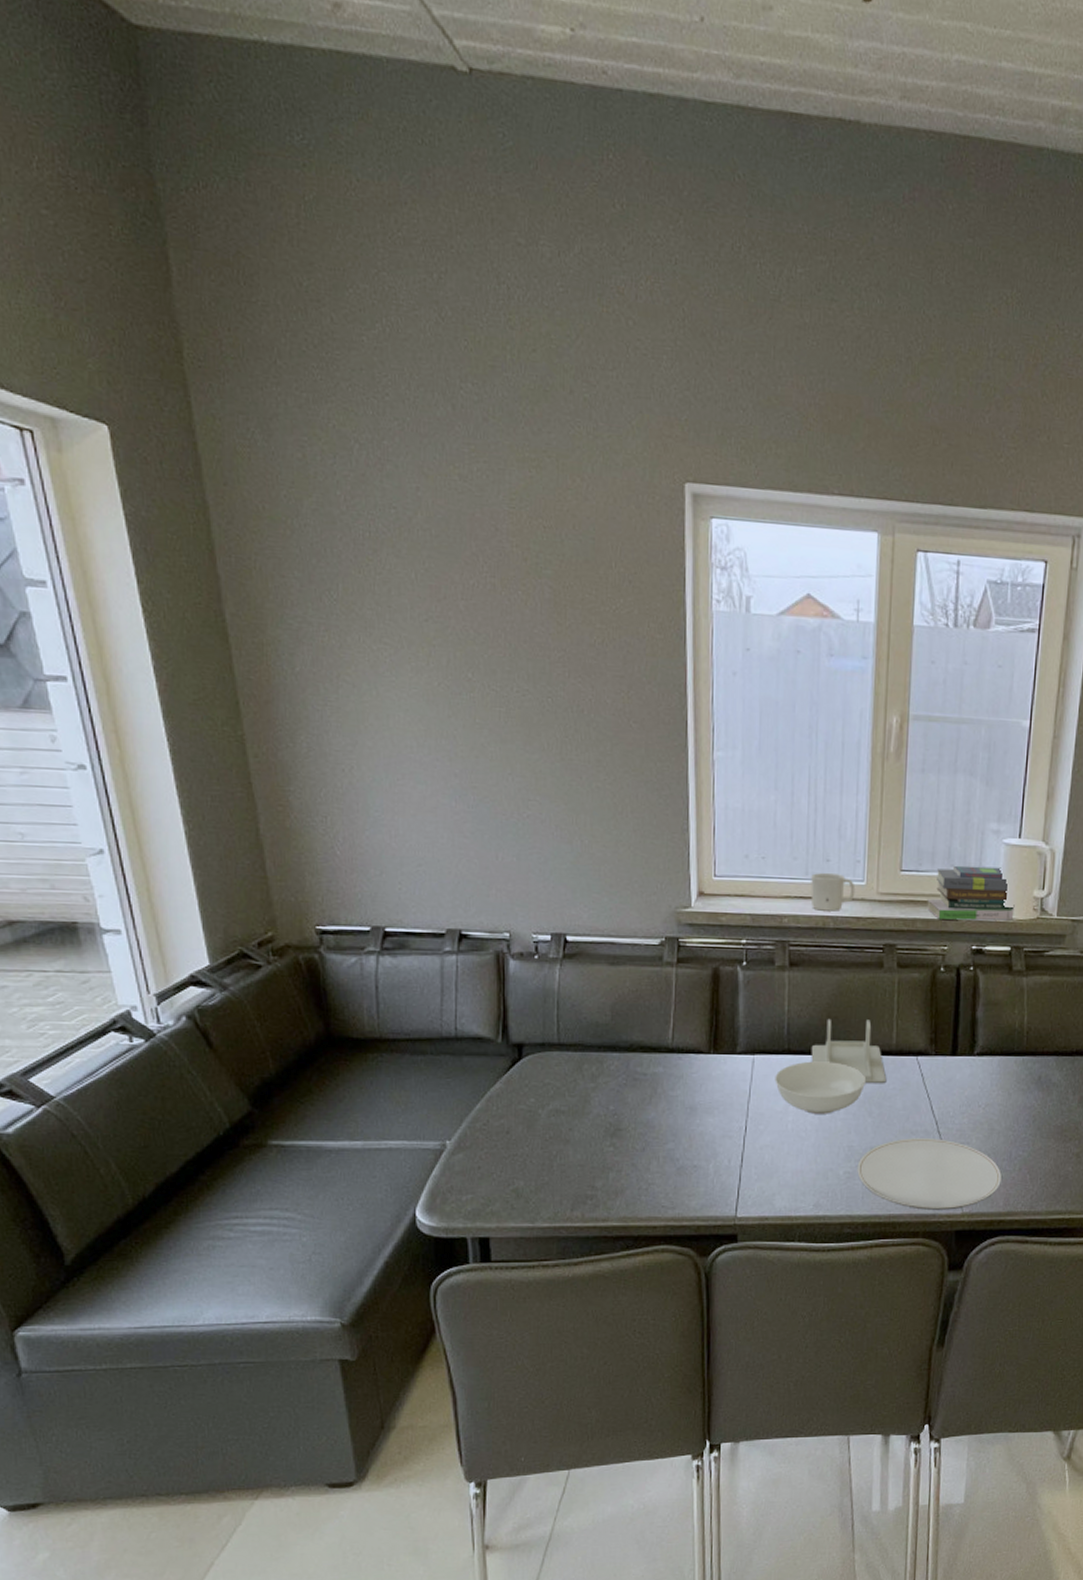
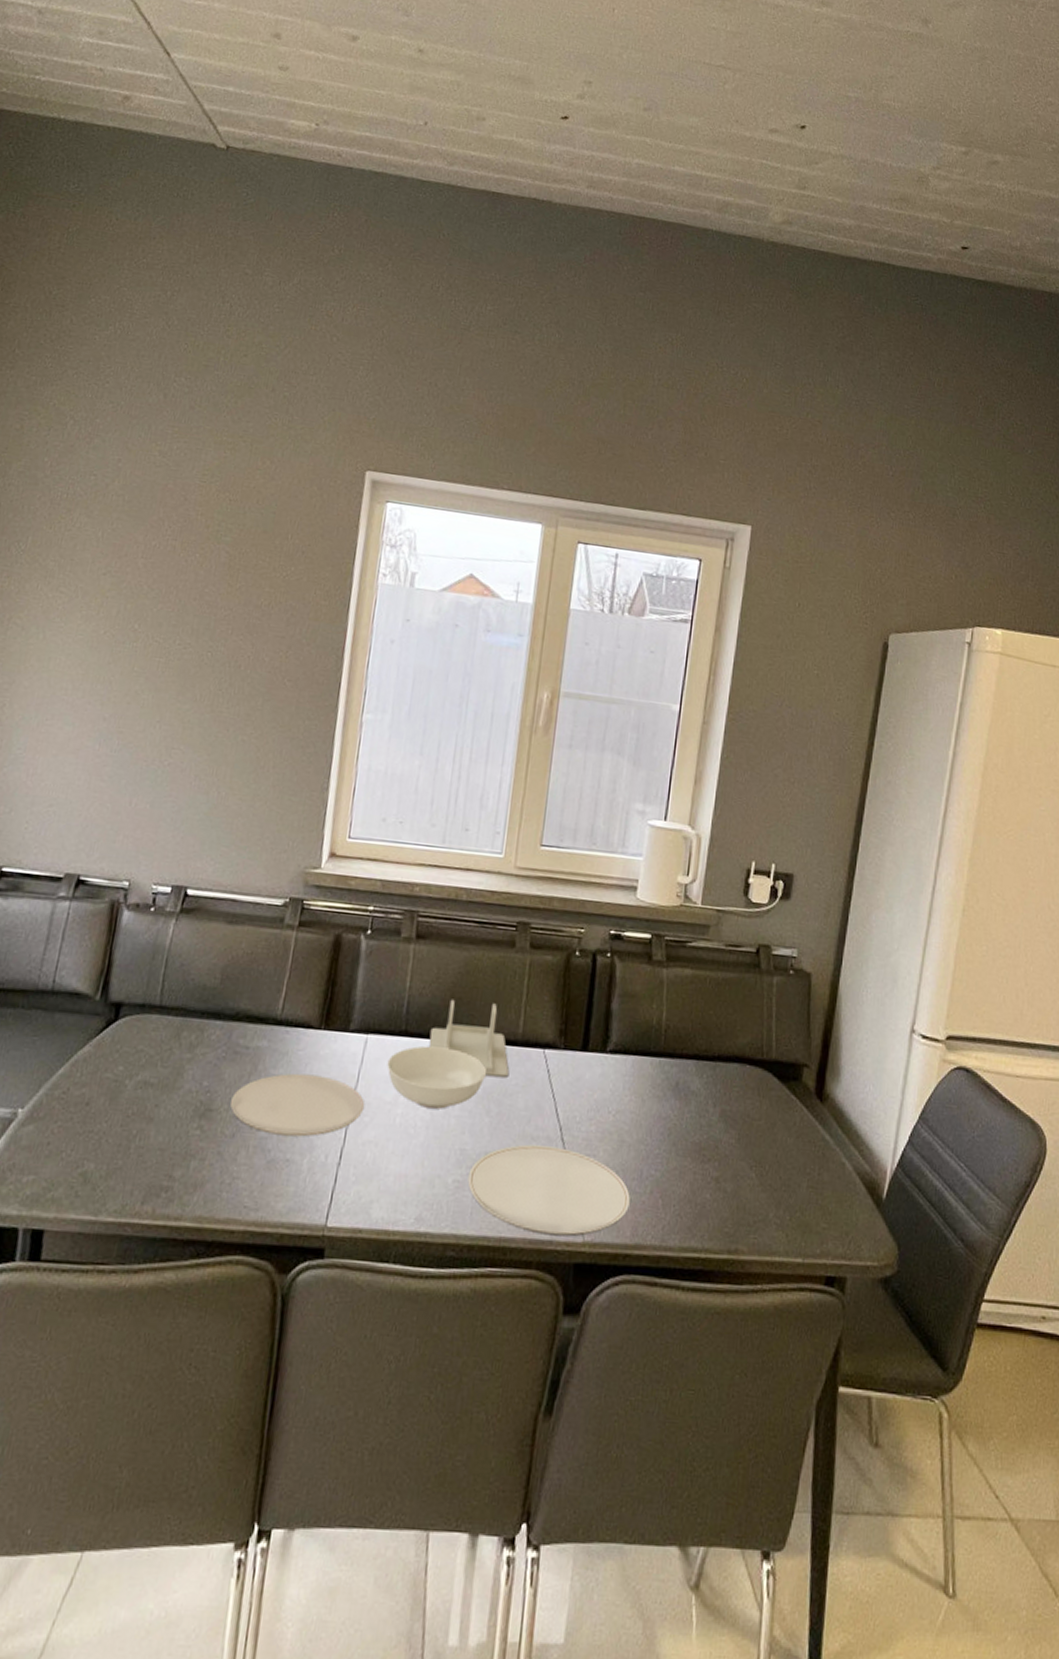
plate: none [637,1093,759,1146] -> present [230,1073,365,1137]
mug: present [810,872,856,911] -> none [445,841,493,883]
books: present [927,865,1015,921] -> none [565,844,657,906]

